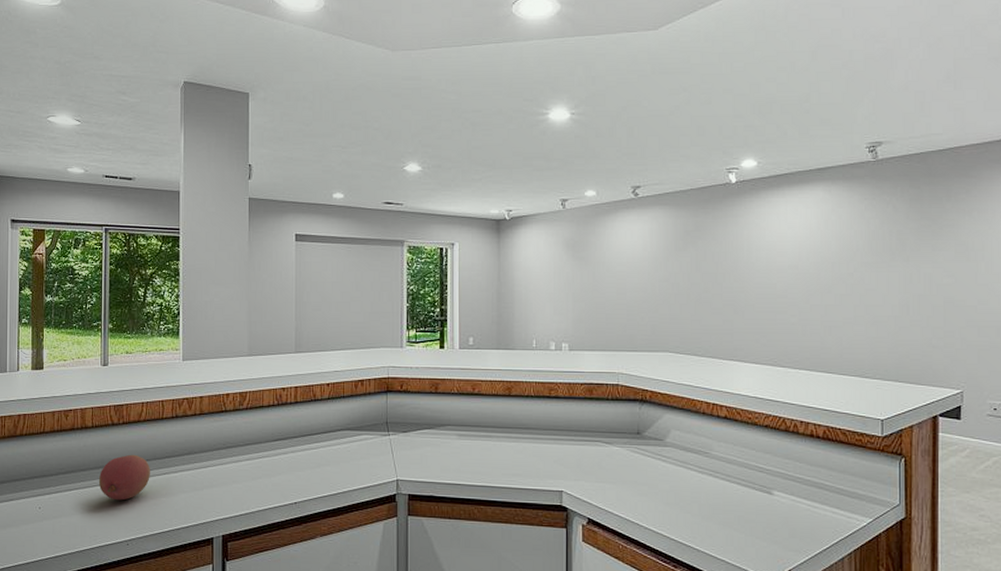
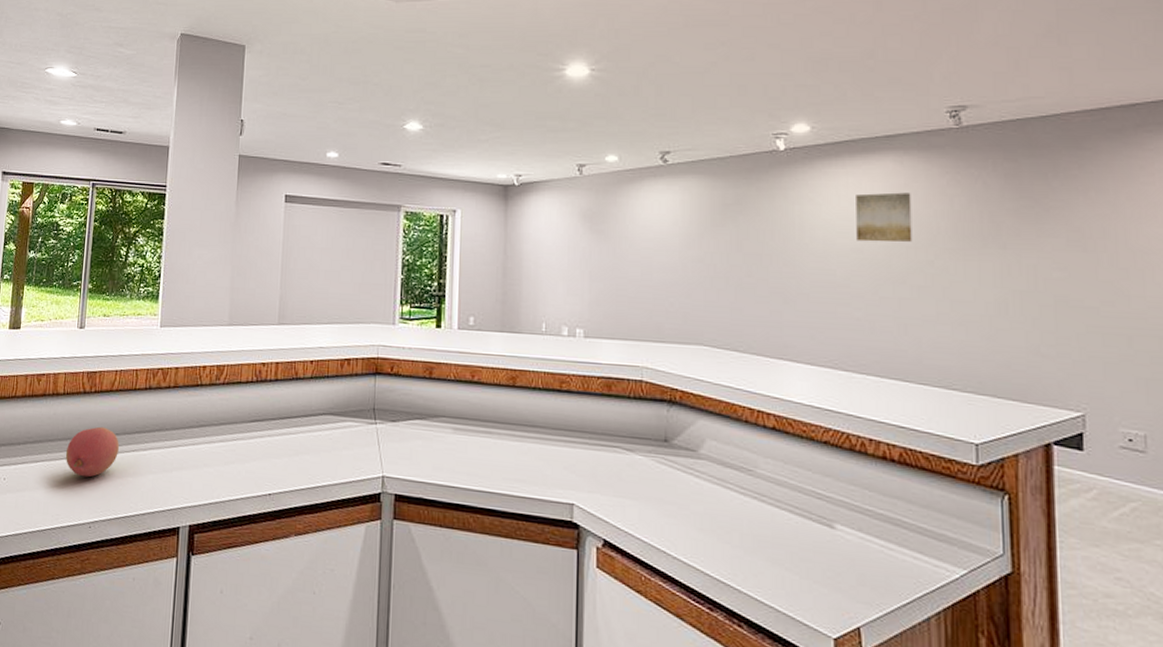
wall art: none [793,217,837,259] -> present [856,192,912,242]

